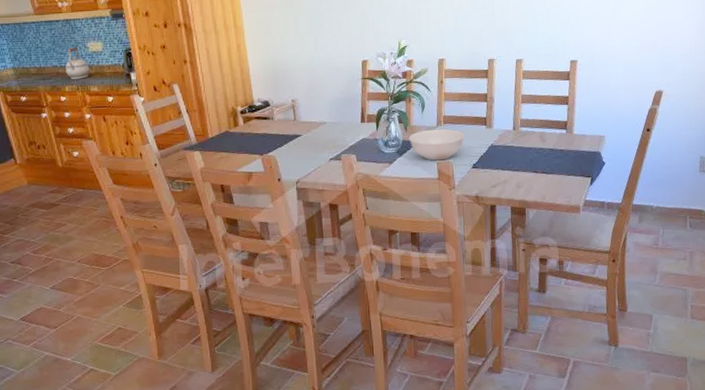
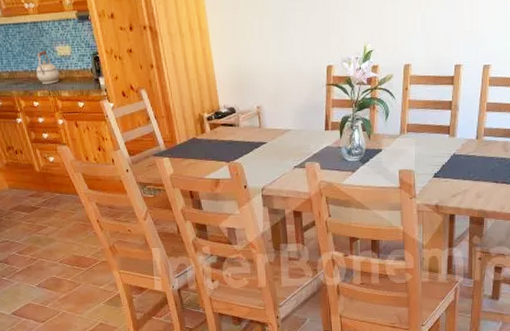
bowl: present [409,129,465,161] -> none [372,137,428,170]

